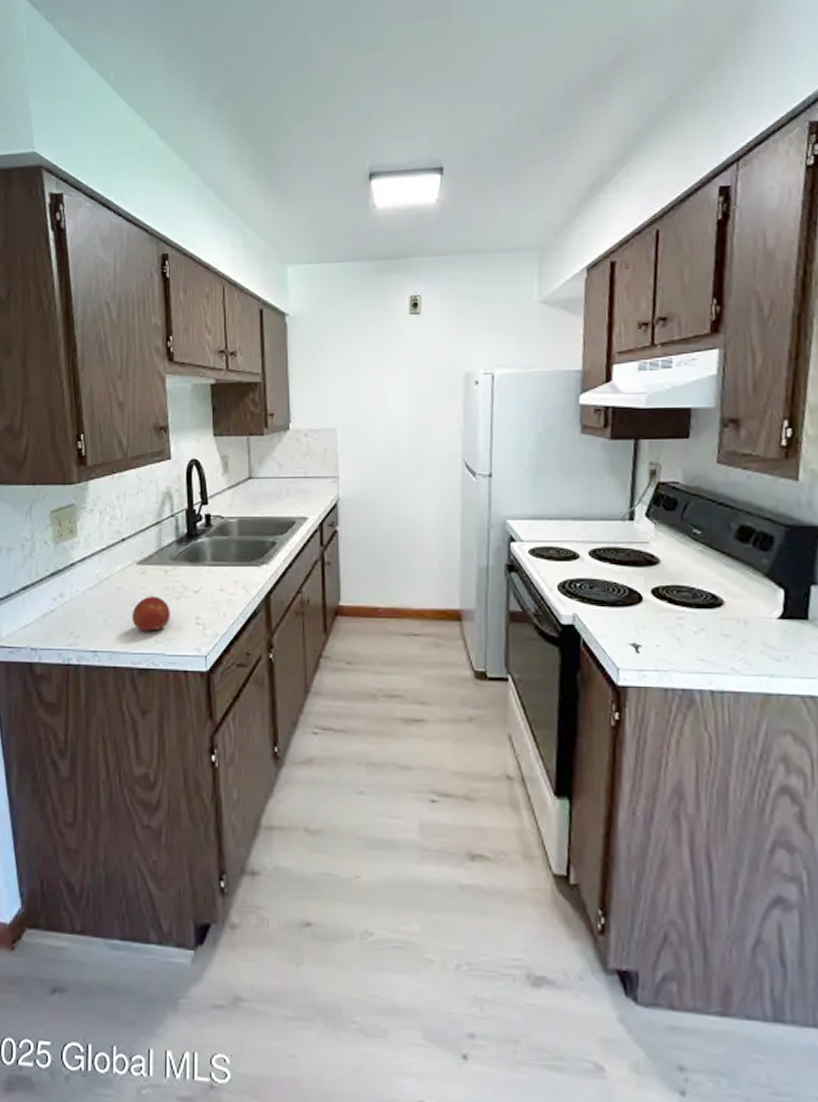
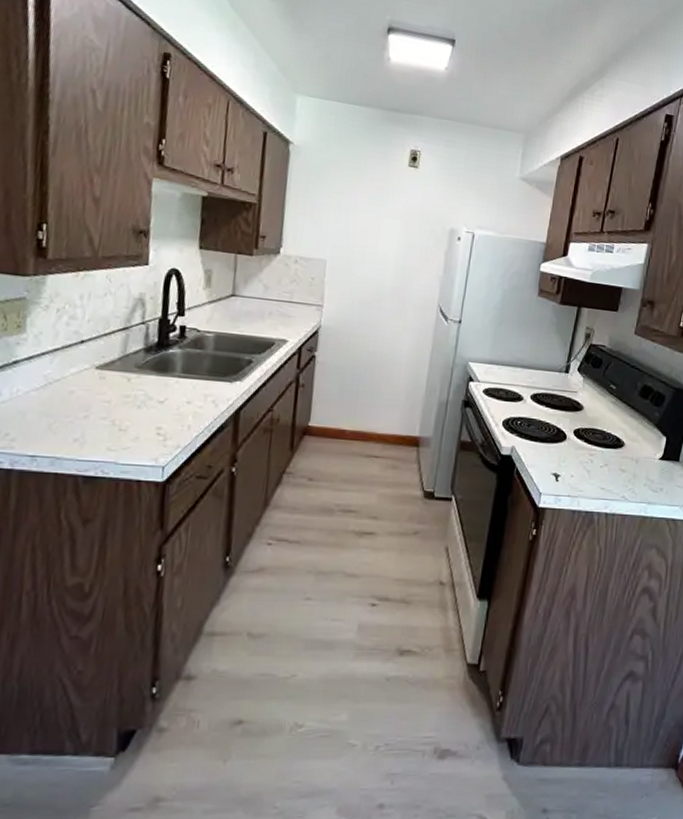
fruit: present [131,597,170,632] -> none [82,403,129,439]

